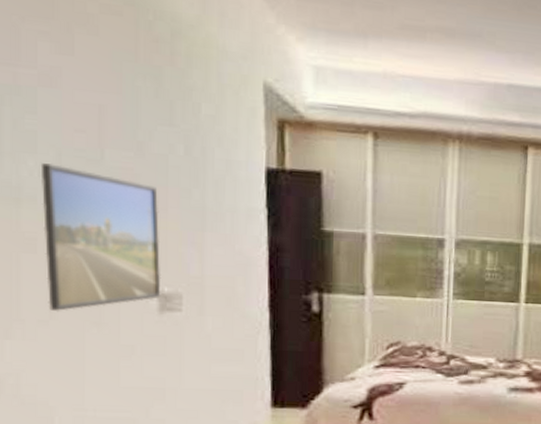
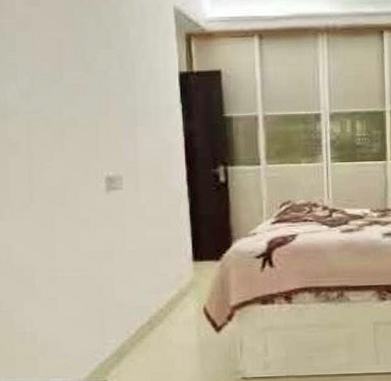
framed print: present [40,163,161,312] -> none [20,86,107,197]

